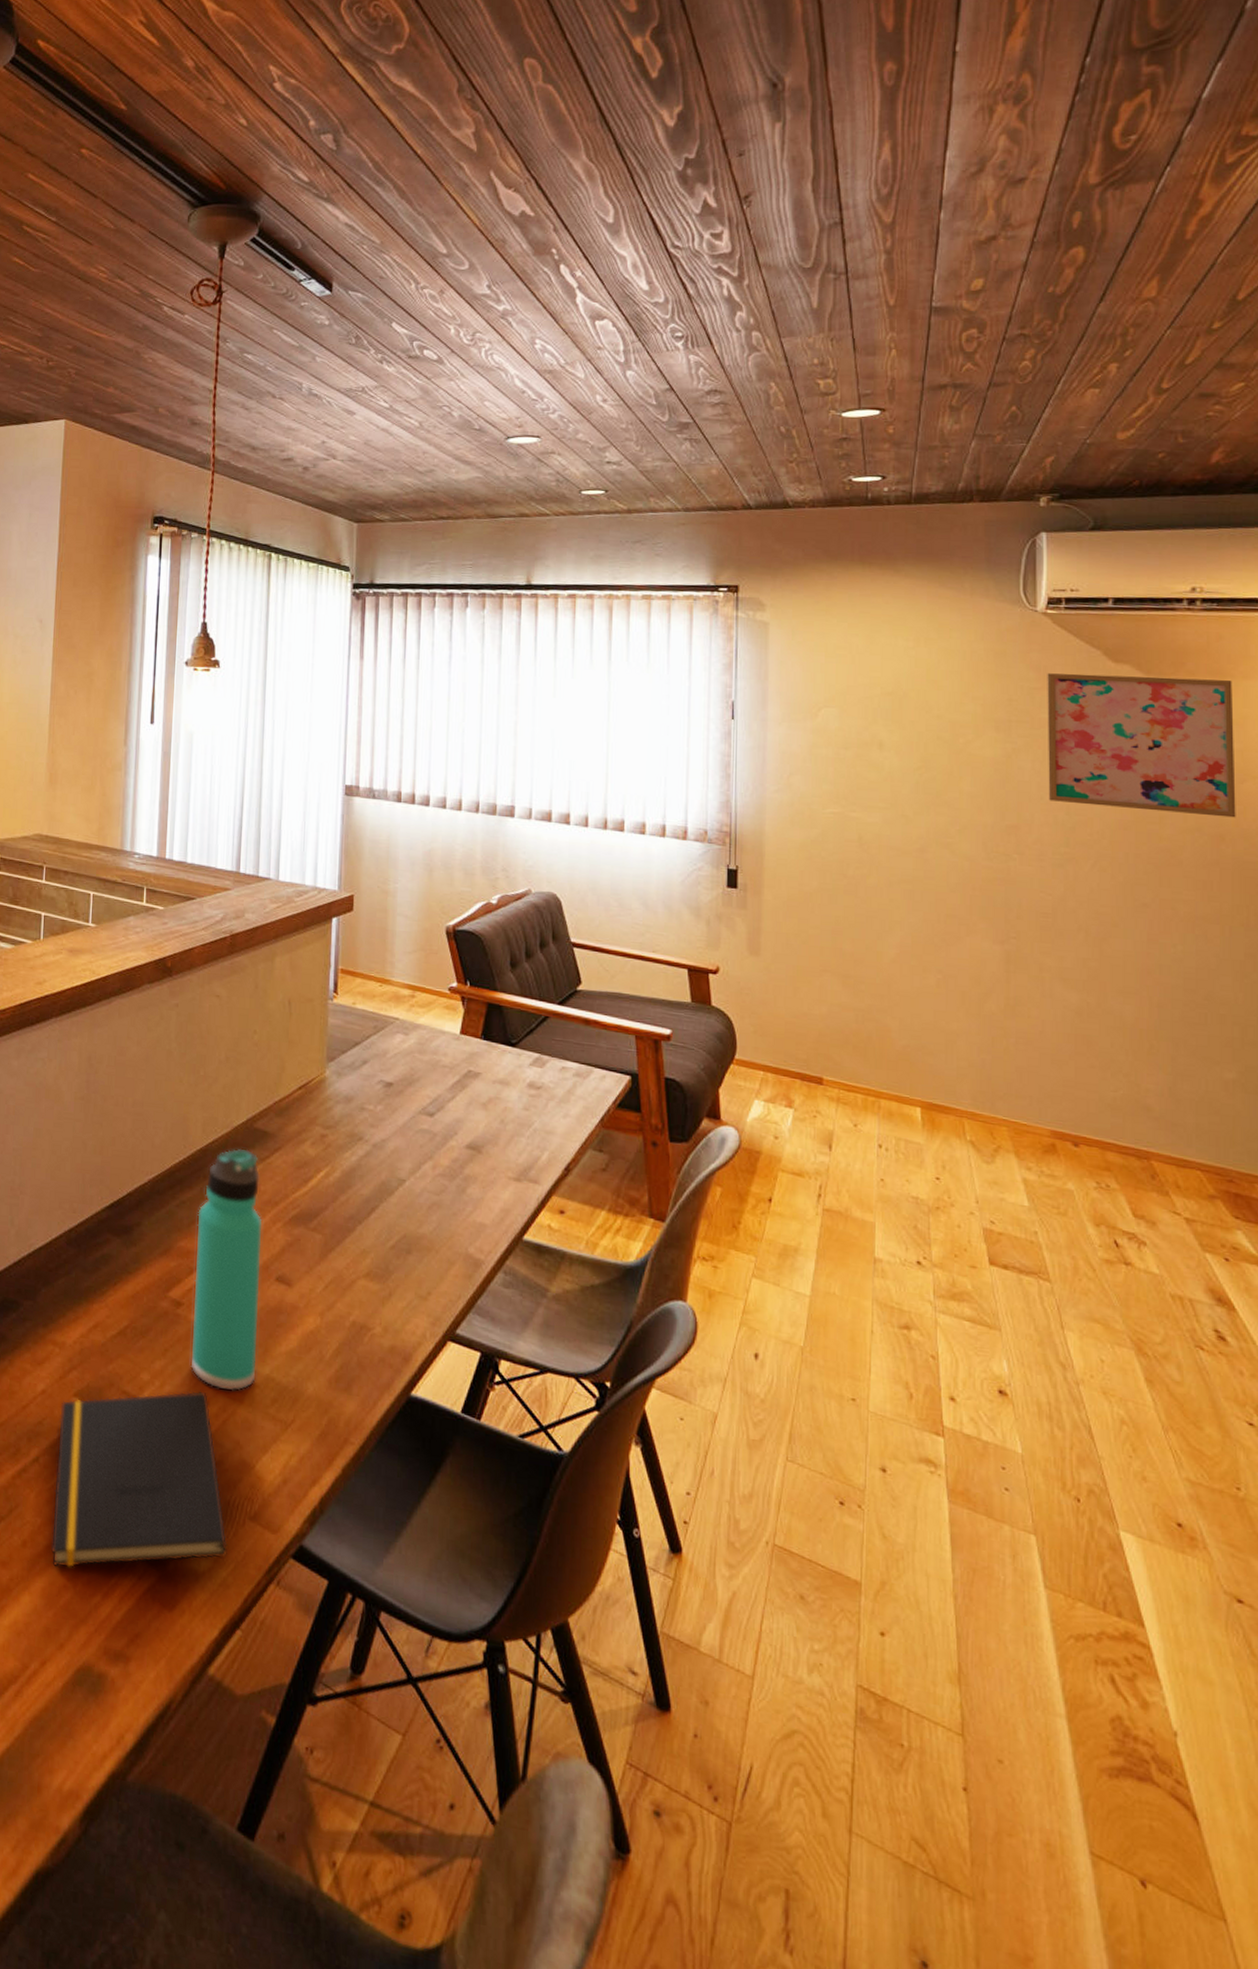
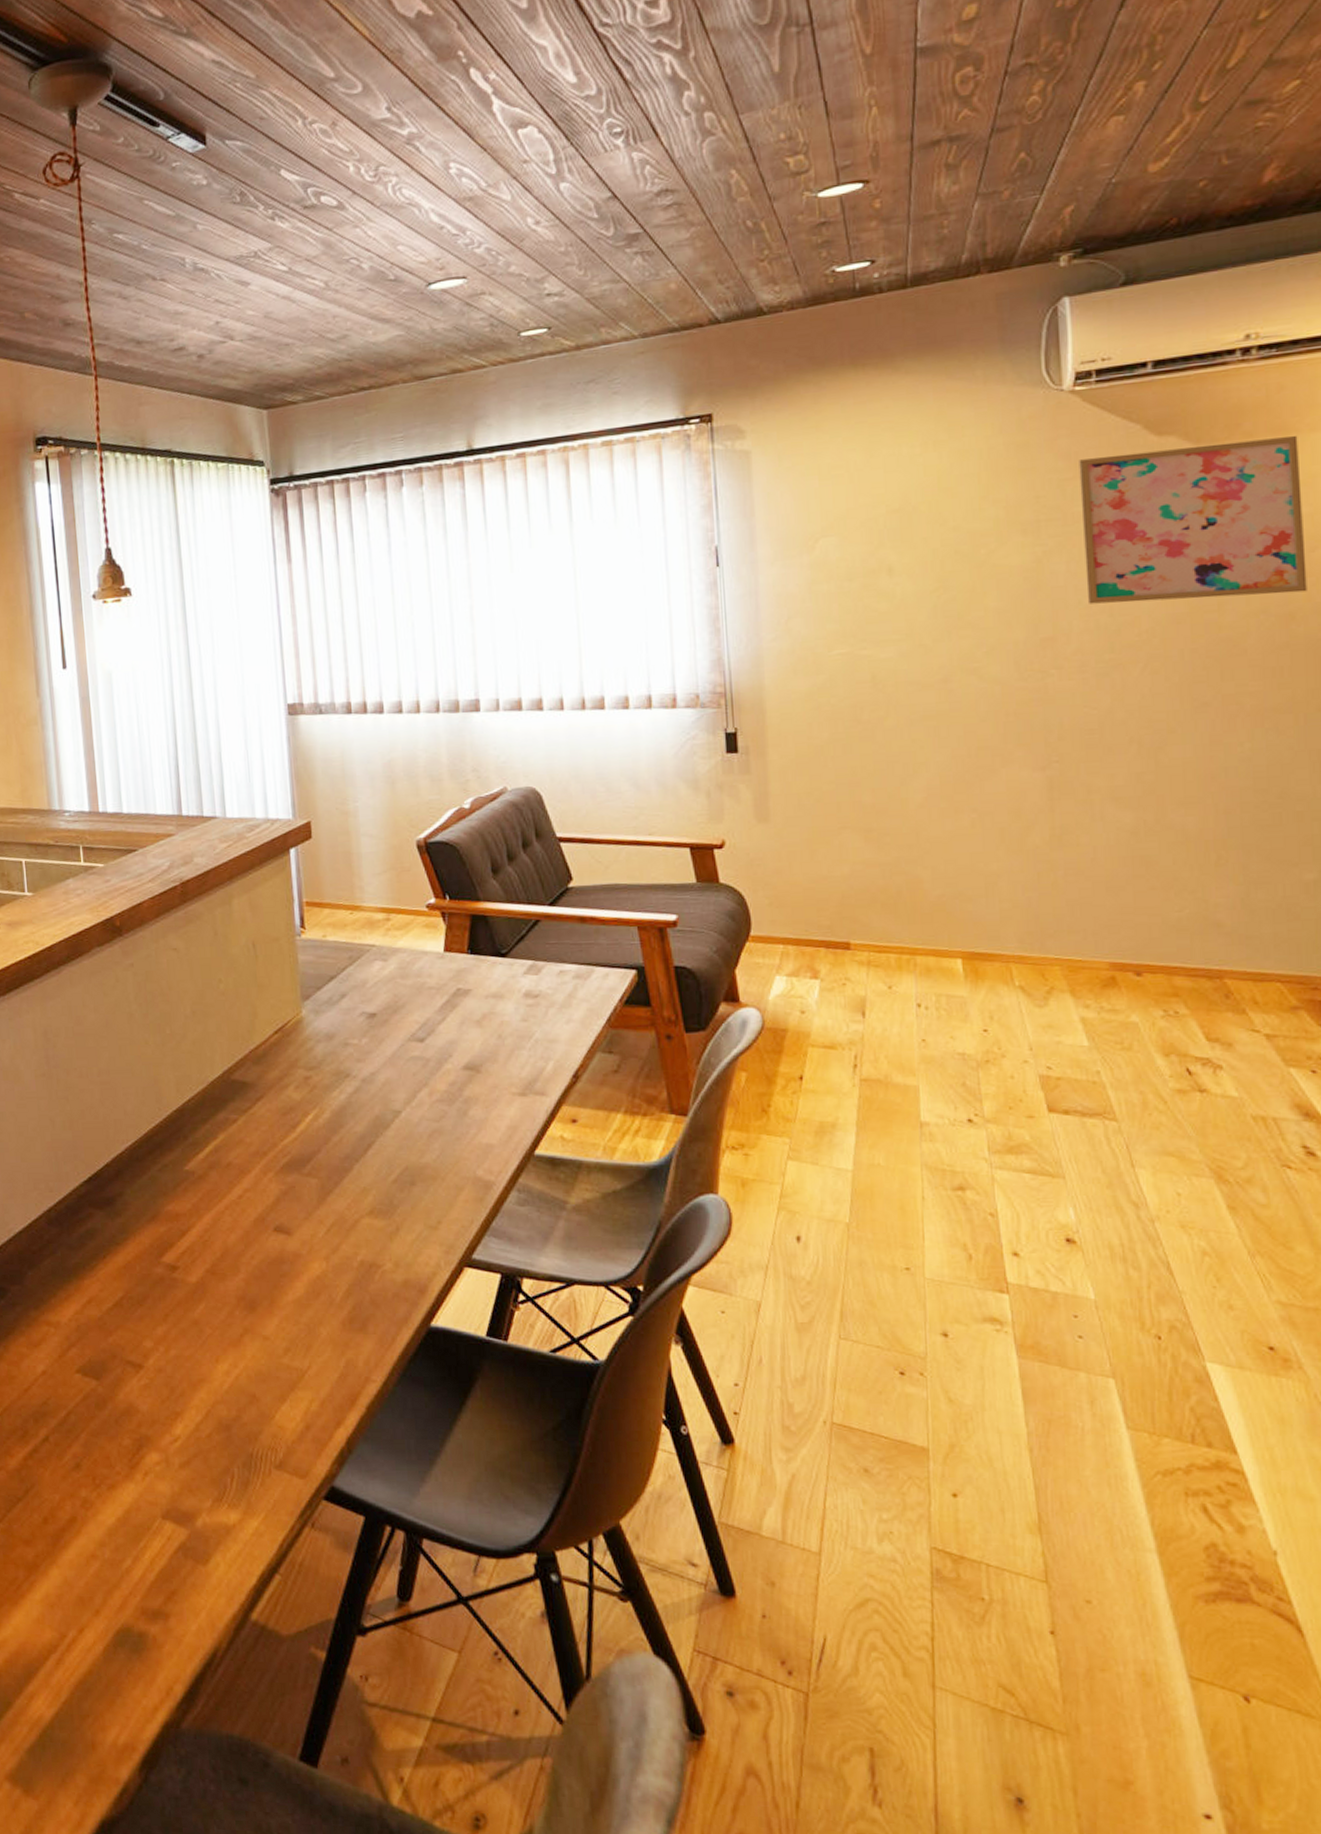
notepad: present [51,1391,228,1568] -> none [64,1350,256,1538]
thermos bottle: present [190,1148,263,1391] -> none [182,1102,265,1346]

